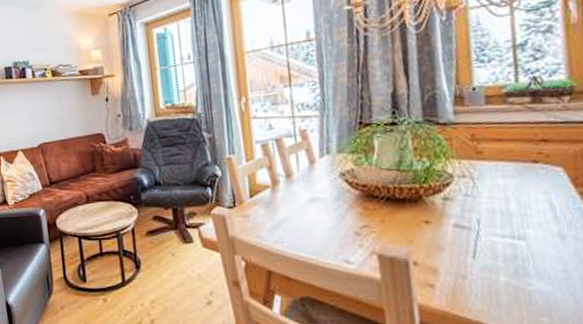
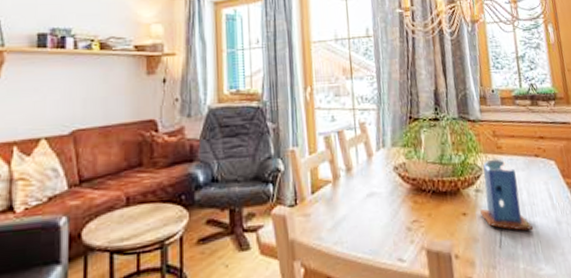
candle: none [447,164,522,244] -> present [479,158,533,231]

